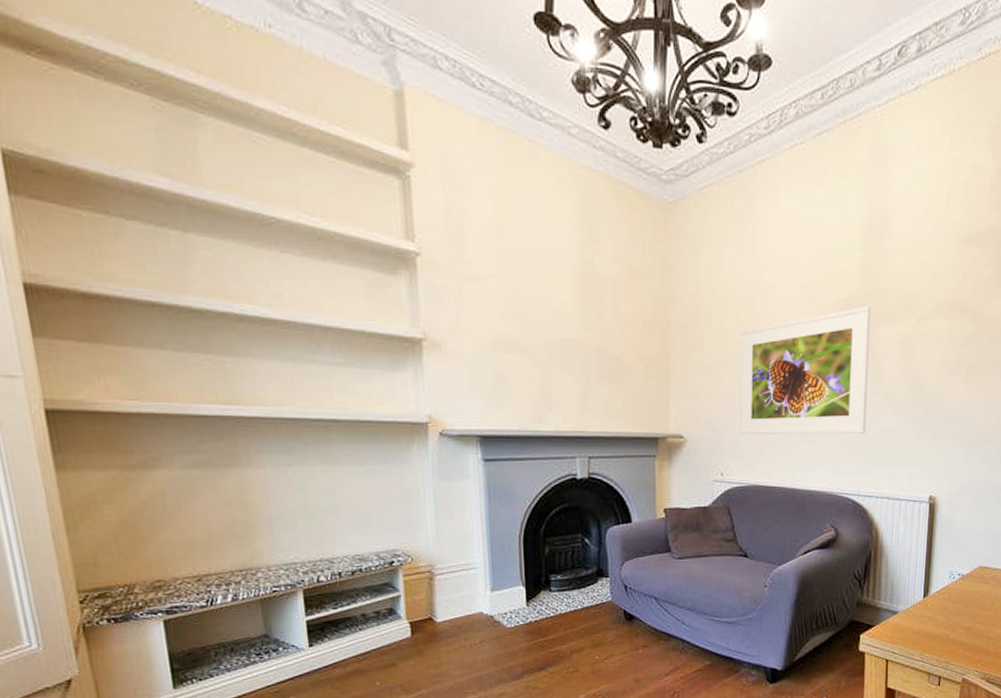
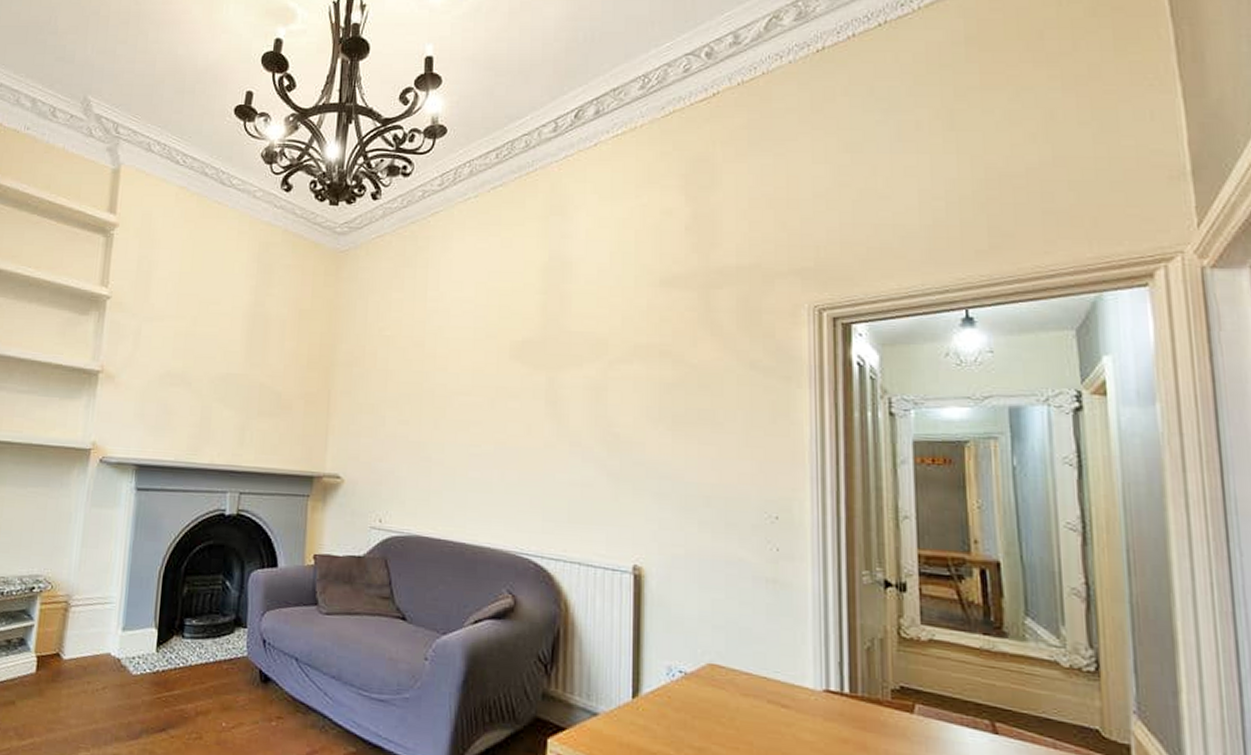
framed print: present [740,306,871,435] -> none [402,349,552,485]

